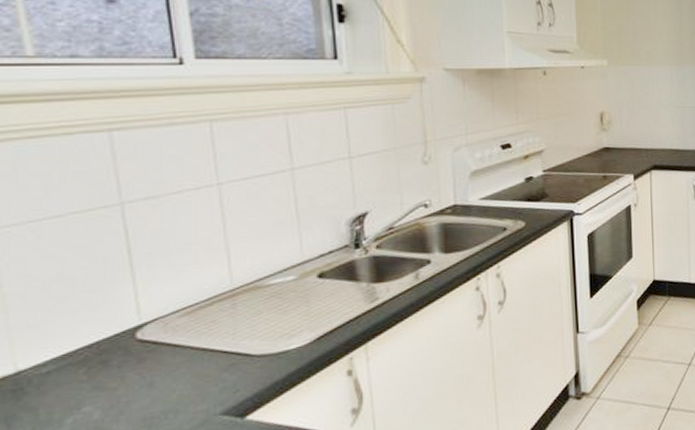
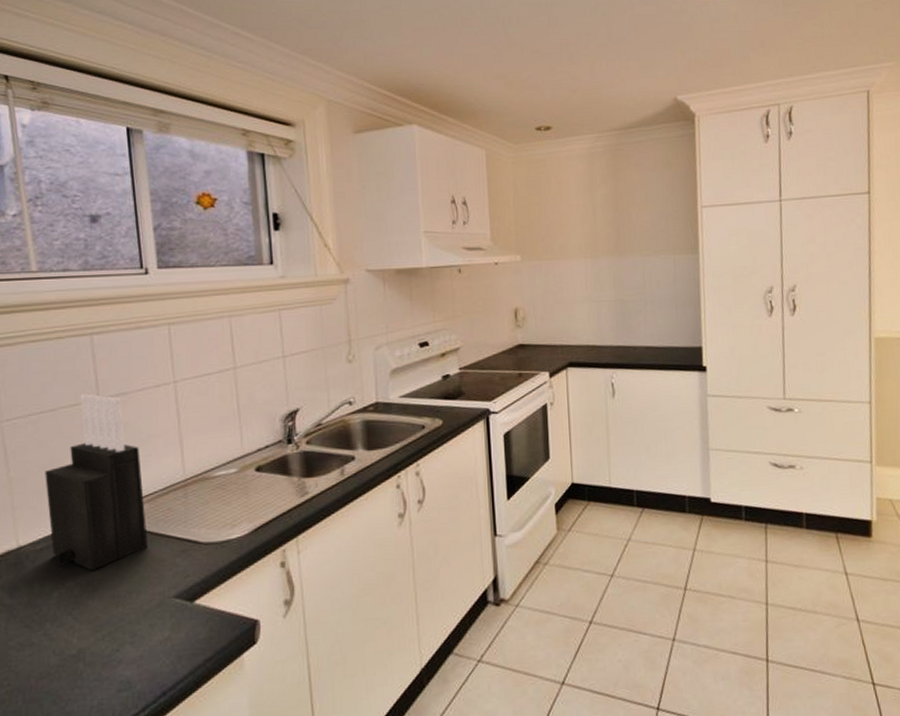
knife block: none [51,197,187,393] -> present [45,394,148,571]

